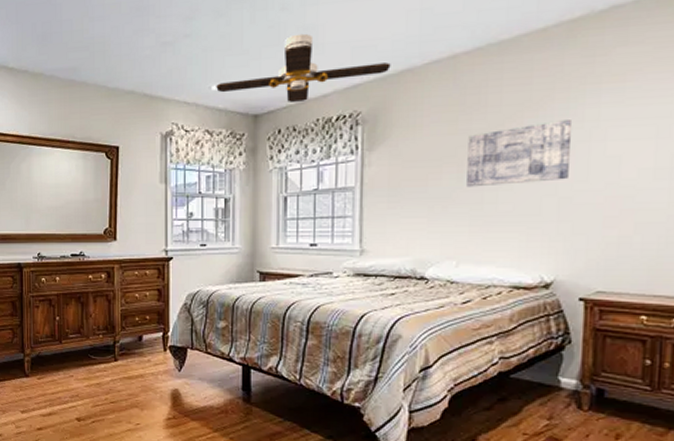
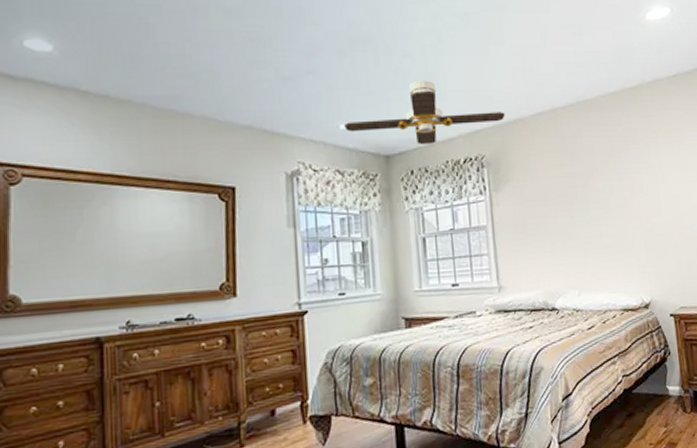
wall art: present [467,118,571,188] -> none [573,165,648,224]

